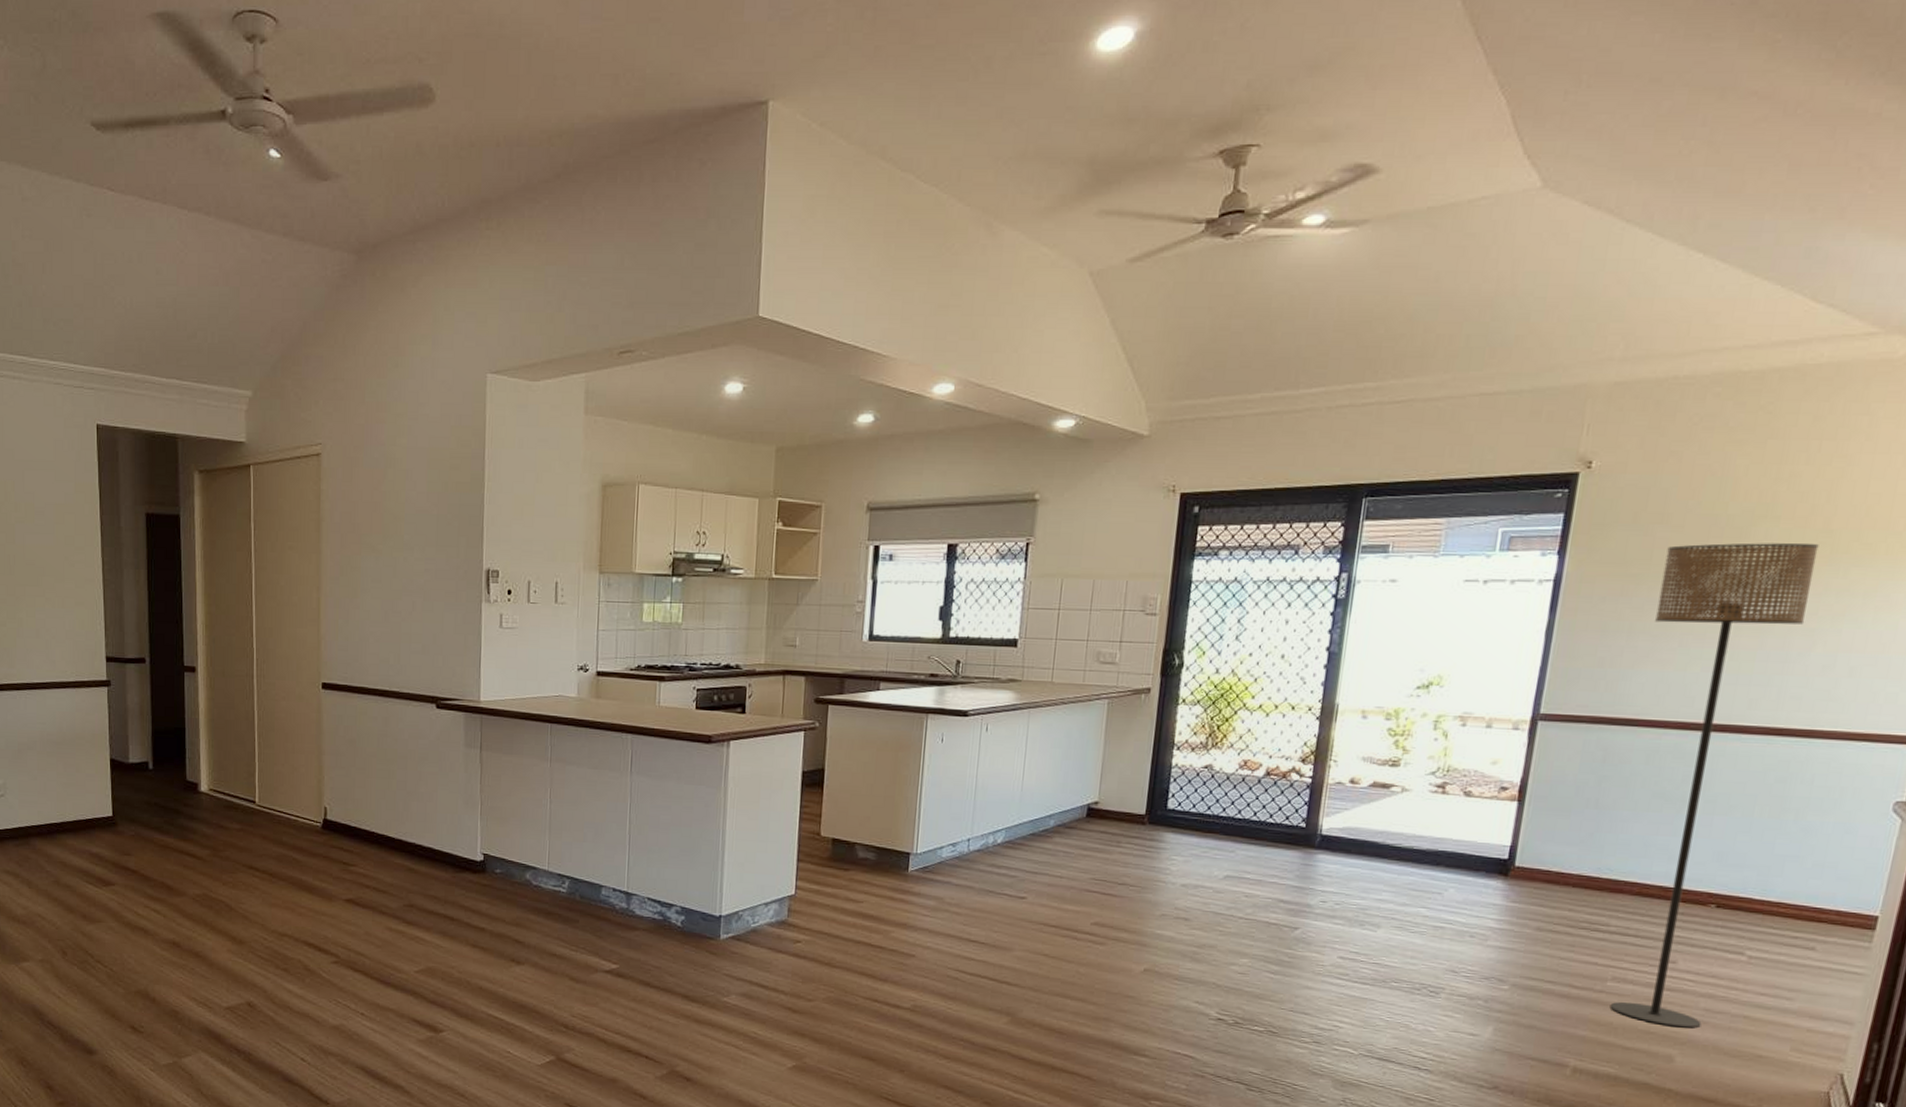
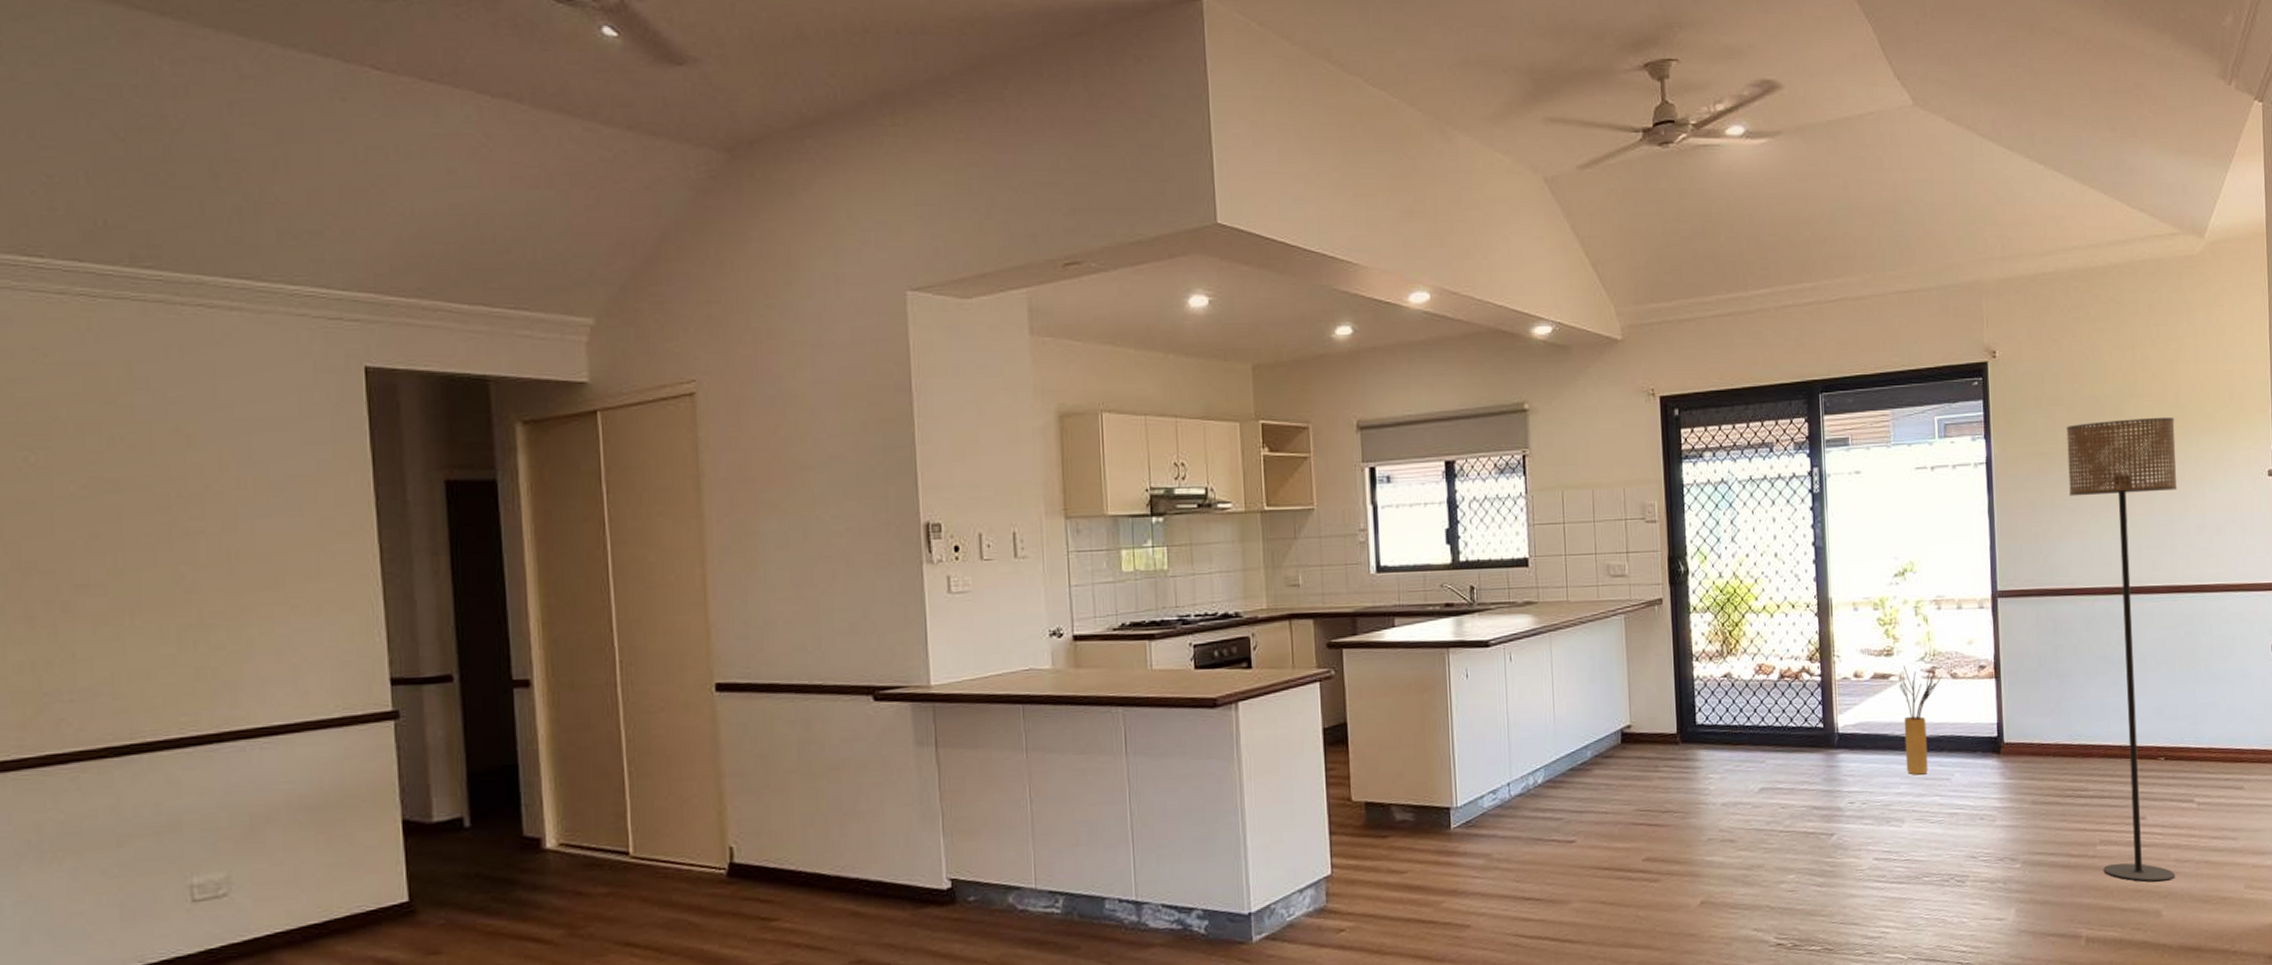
vase: none [1392,777,1453,886] -> present [1898,665,1942,775]

